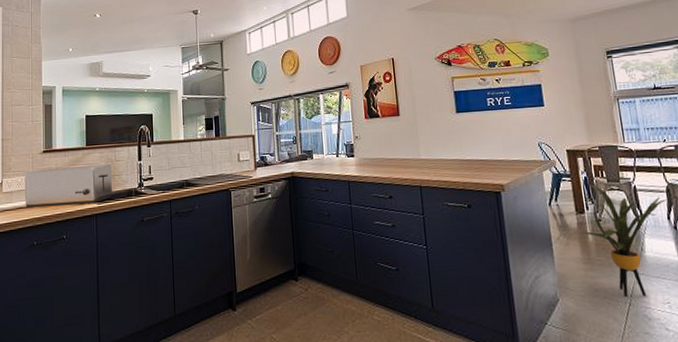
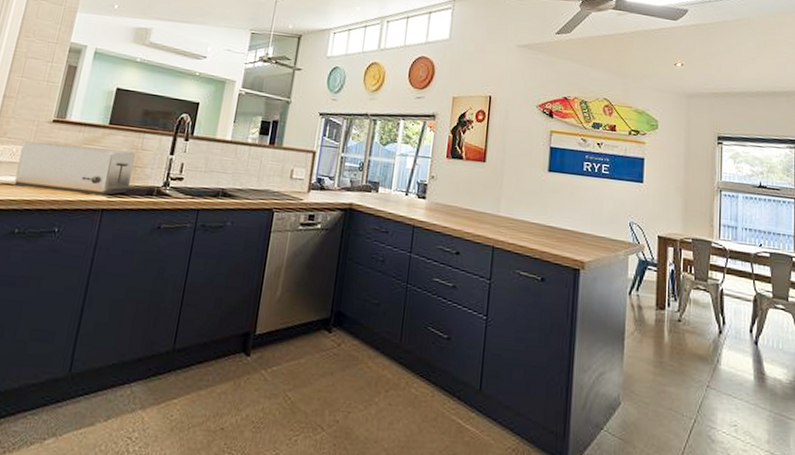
house plant: present [583,184,667,298] -> none [659,278,753,415]

